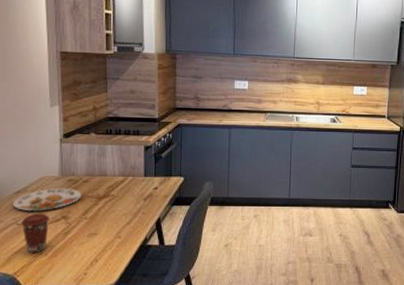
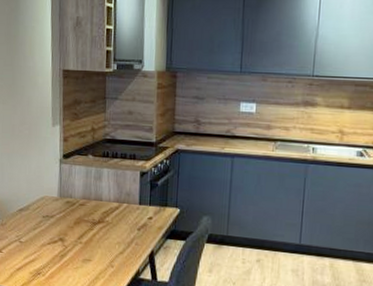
plate: present [12,188,82,211] -> none [16,209,78,231]
coffee cup: present [21,213,50,254] -> none [23,232,49,273]

